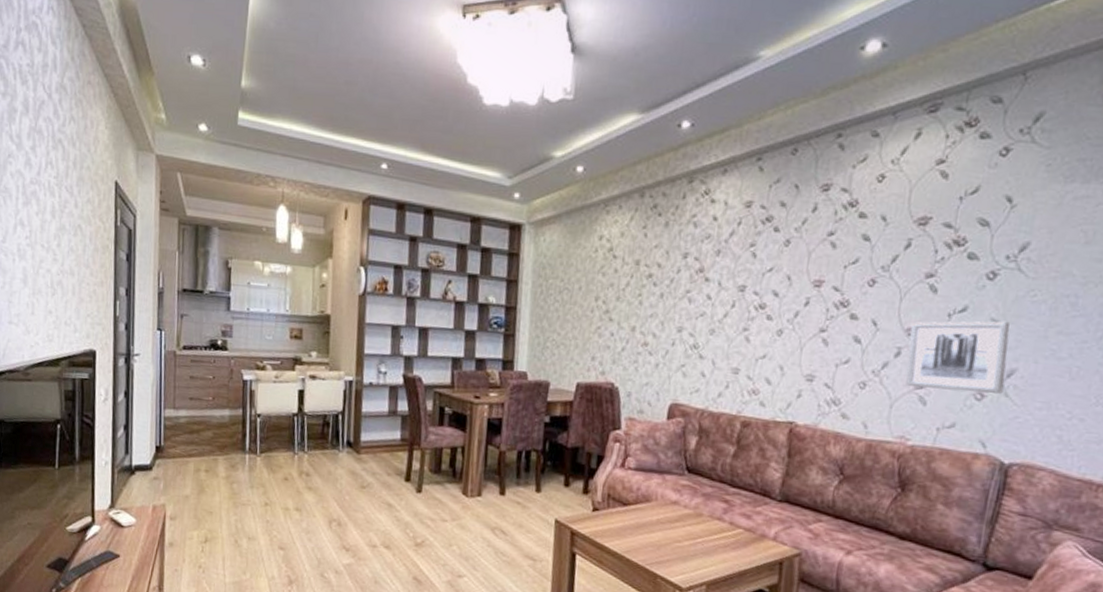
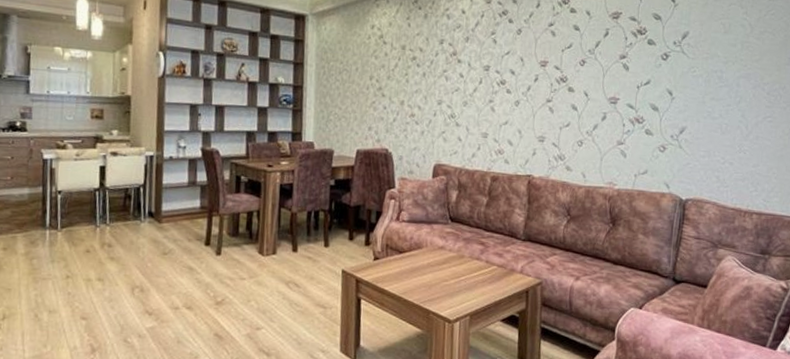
wall art: present [905,320,1010,394] -> none [610,91,680,146]

